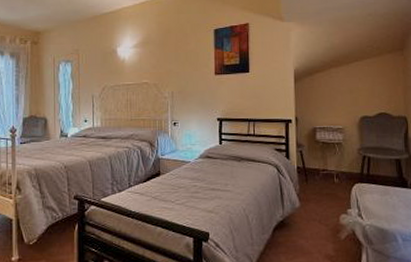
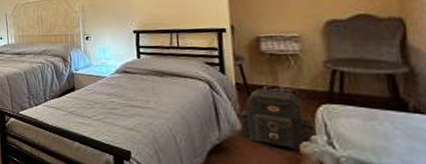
backpack: none [299,169,351,223] -> present [239,86,317,152]

